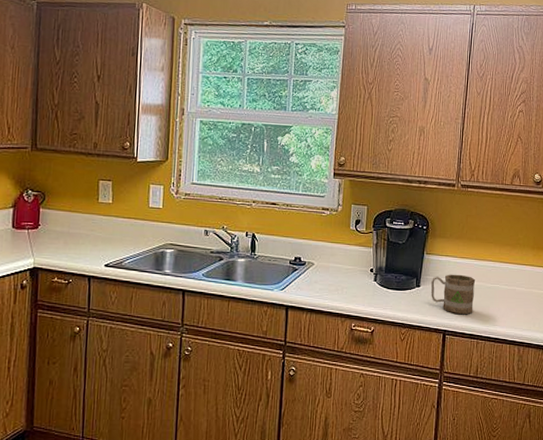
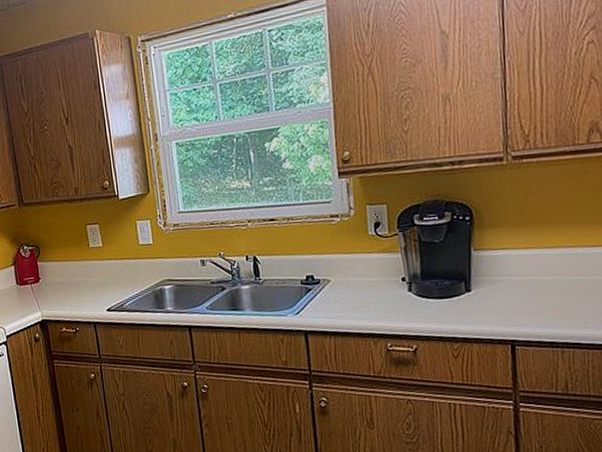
mug: present [430,274,476,314] -> none [485,269,551,319]

